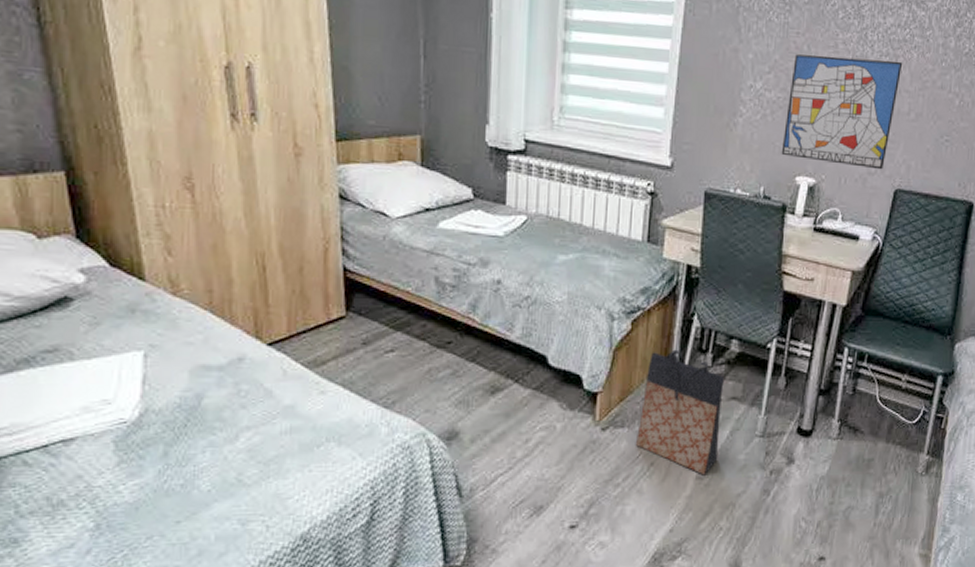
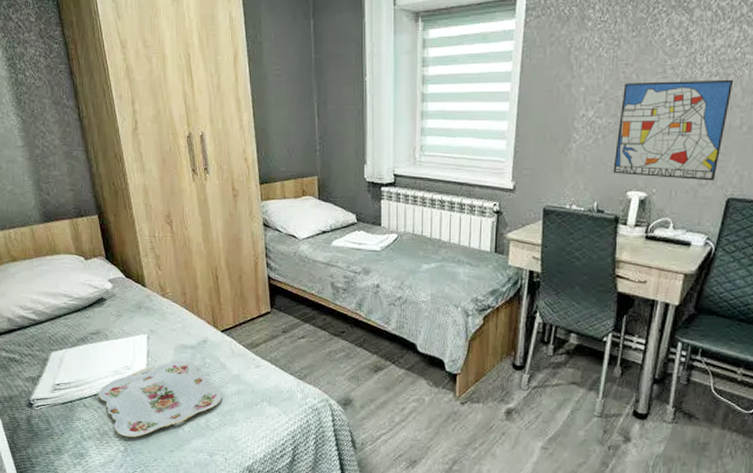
serving tray: none [52,387,266,507] -> present [98,360,222,437]
bag: present [636,349,724,476] -> none [490,341,564,446]

